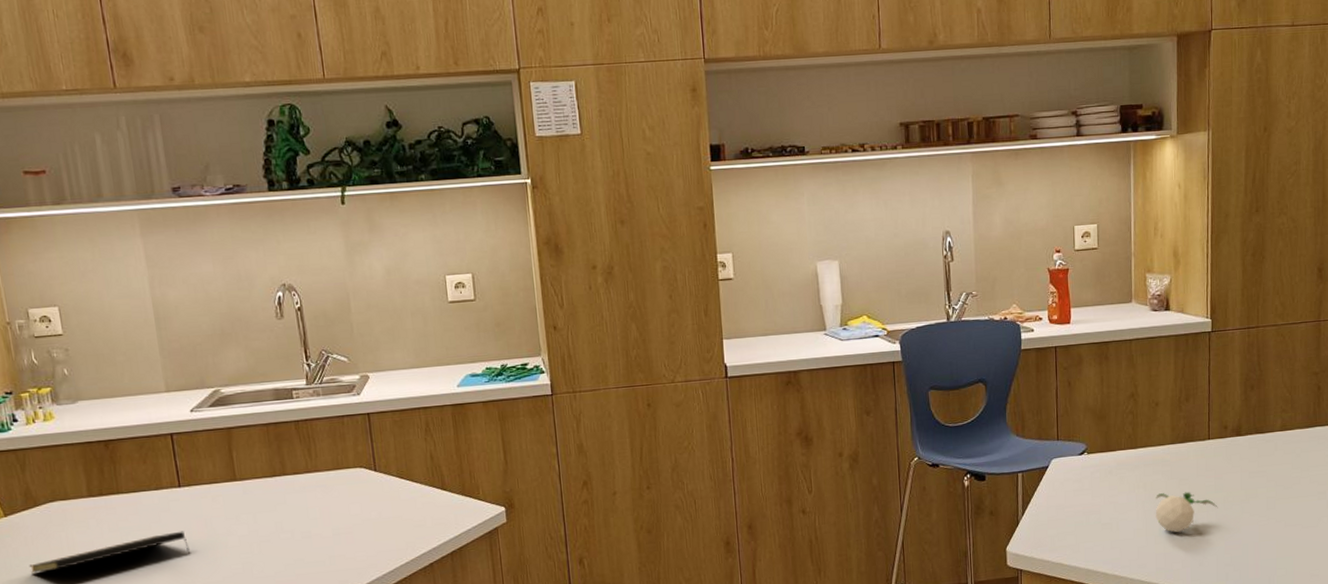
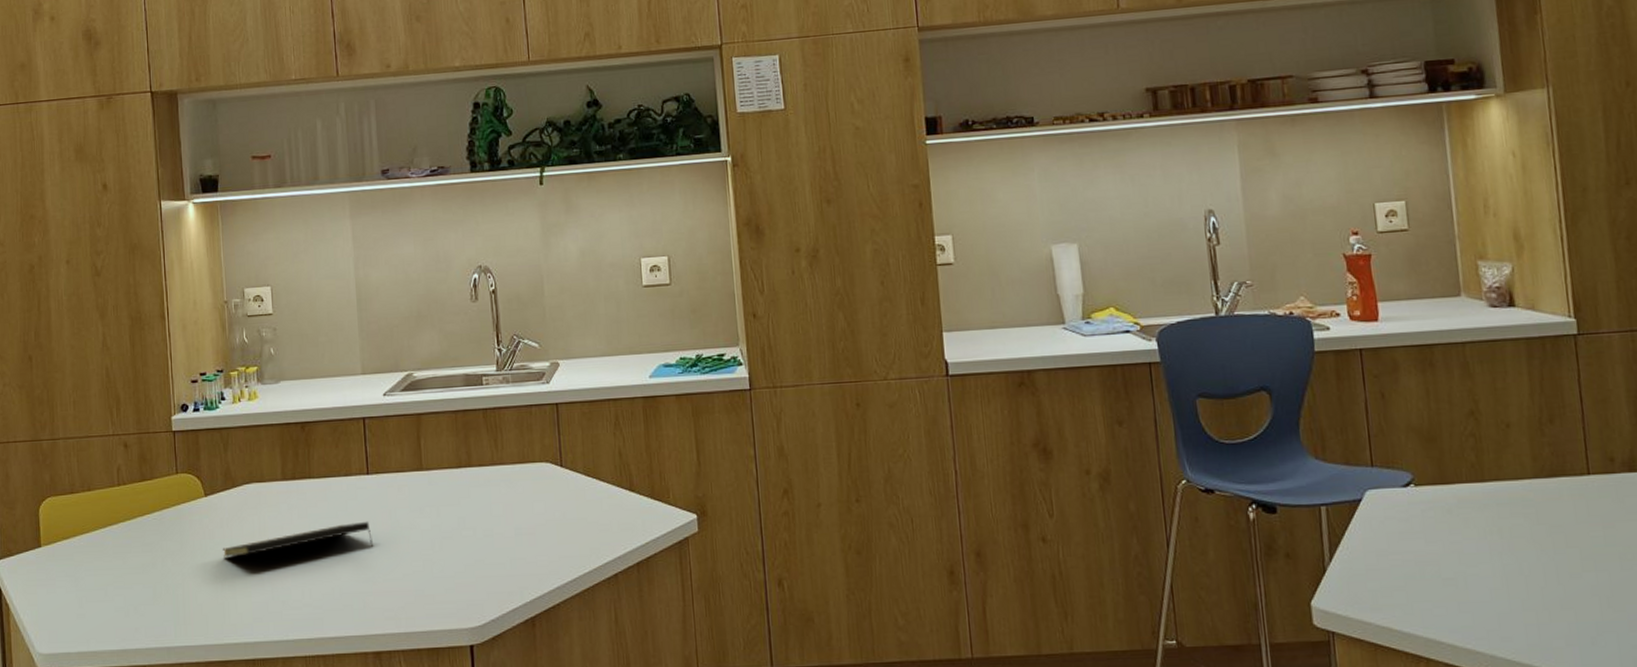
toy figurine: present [1155,491,1218,533] -> none [1517,543,1612,598]

